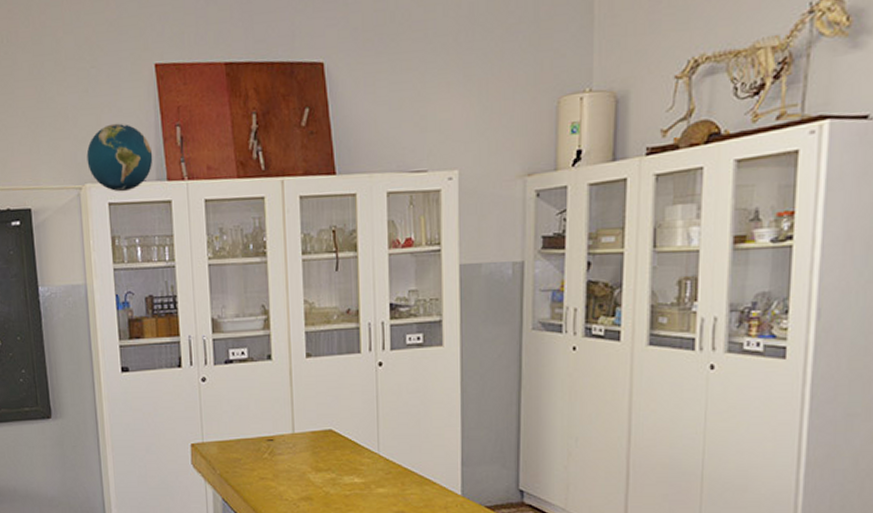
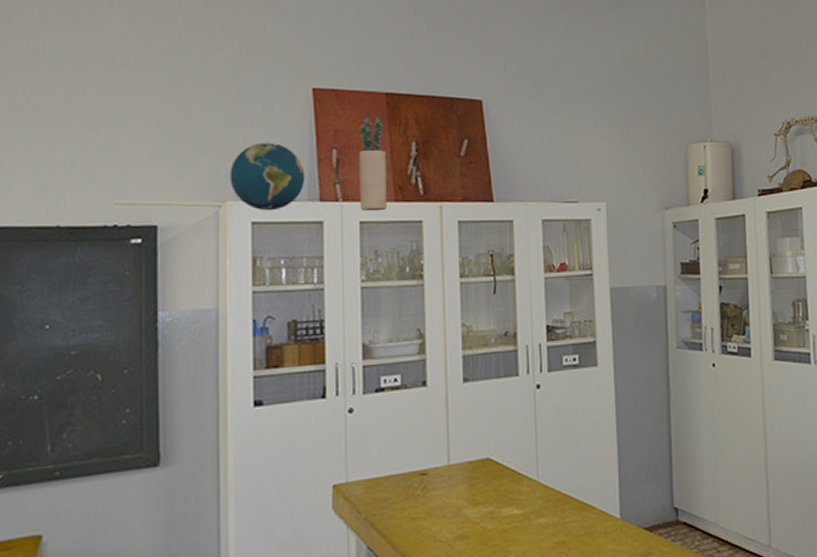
vase: none [201,83,230,190] -> present [359,111,388,212]

